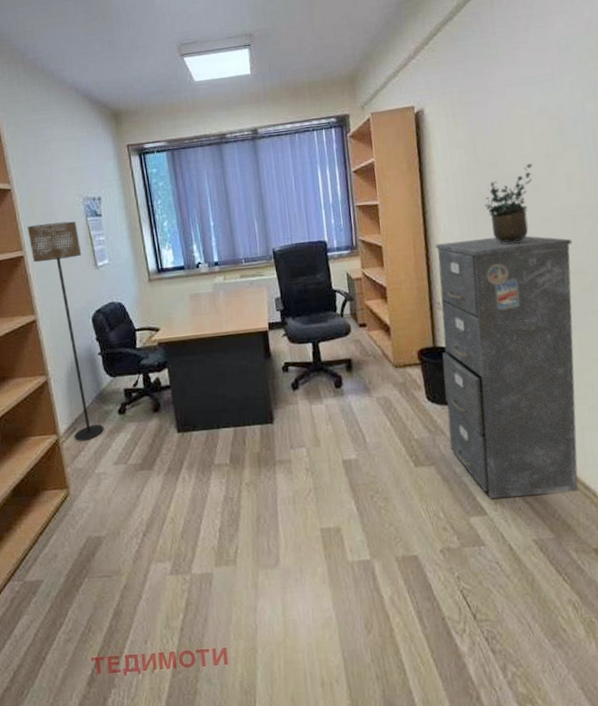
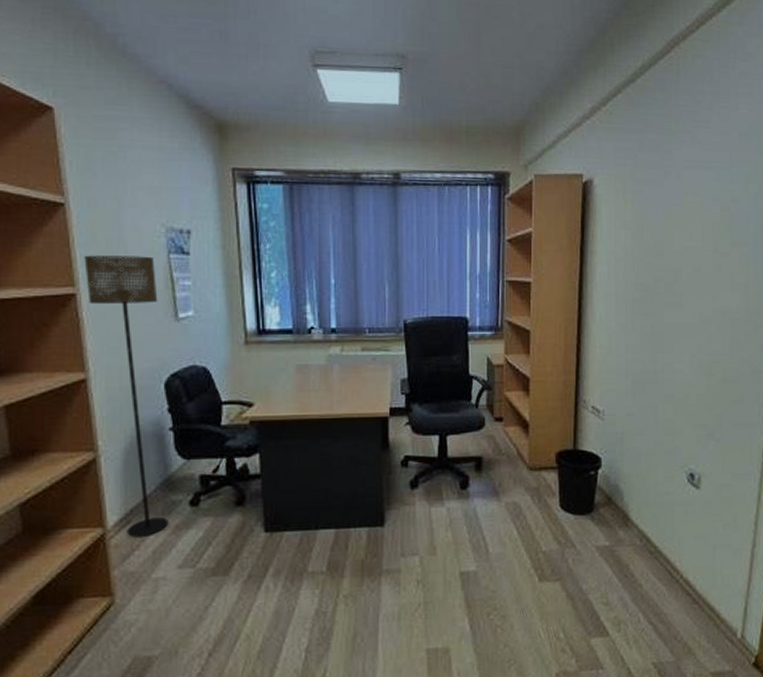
filing cabinet: present [435,235,579,500] -> none [579,333,728,620]
potted plant: present [484,163,533,245] -> none [644,257,700,343]

